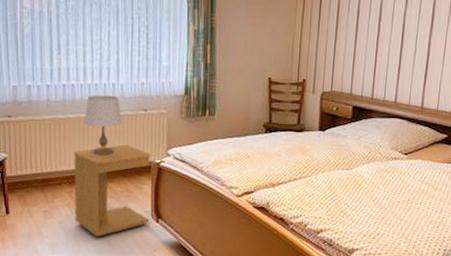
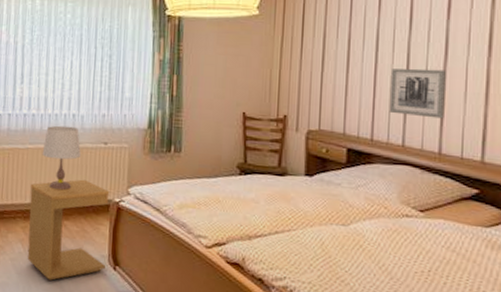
wall art: none [386,37,431,79] -> present [389,68,446,119]

